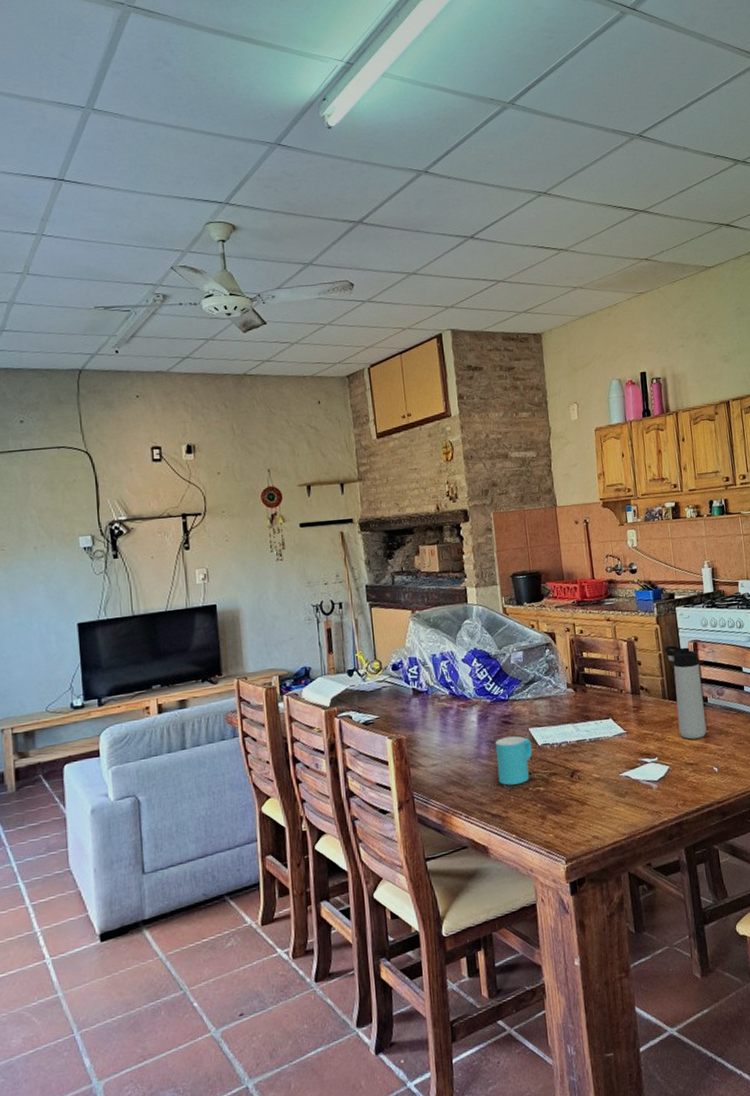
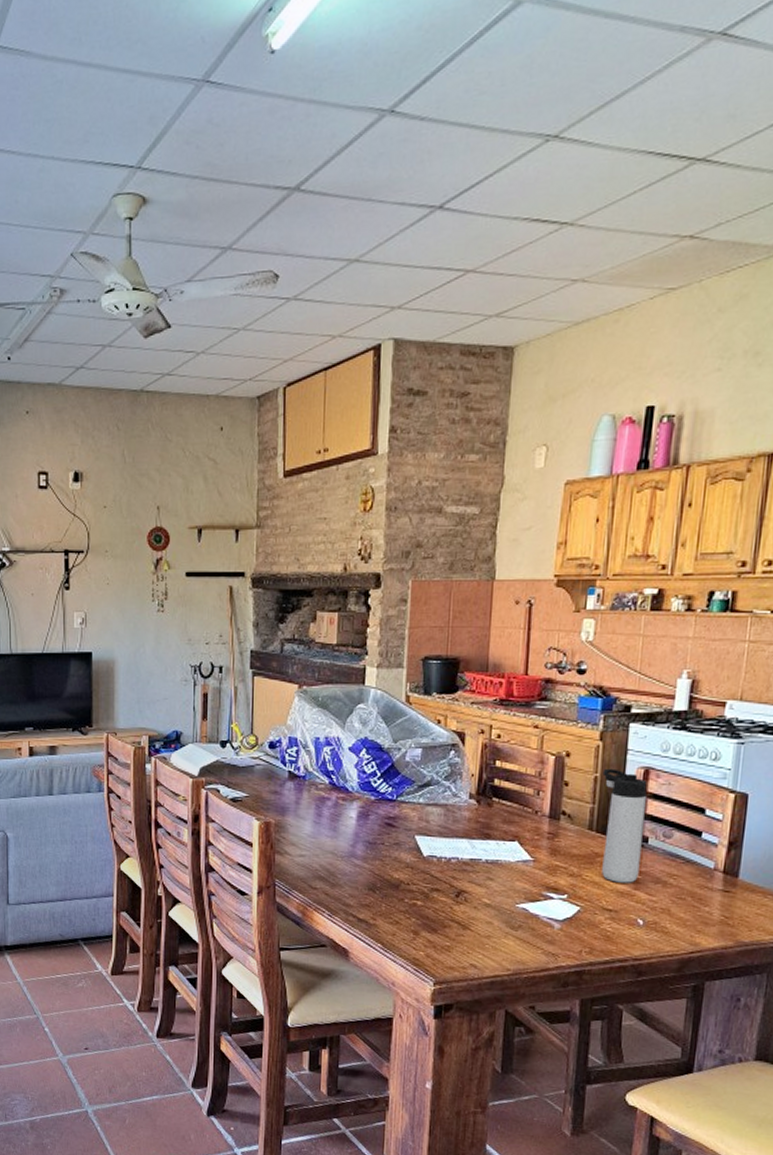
cup: present [495,736,533,786] -> none [371,840,416,893]

